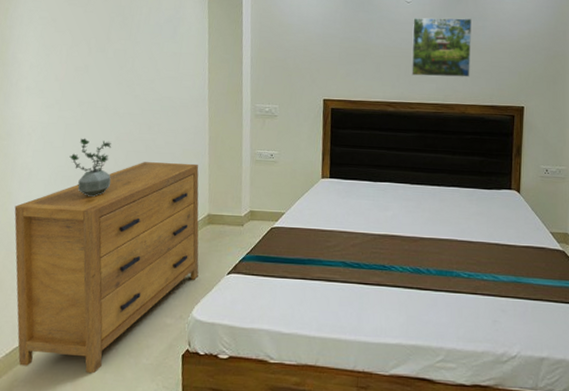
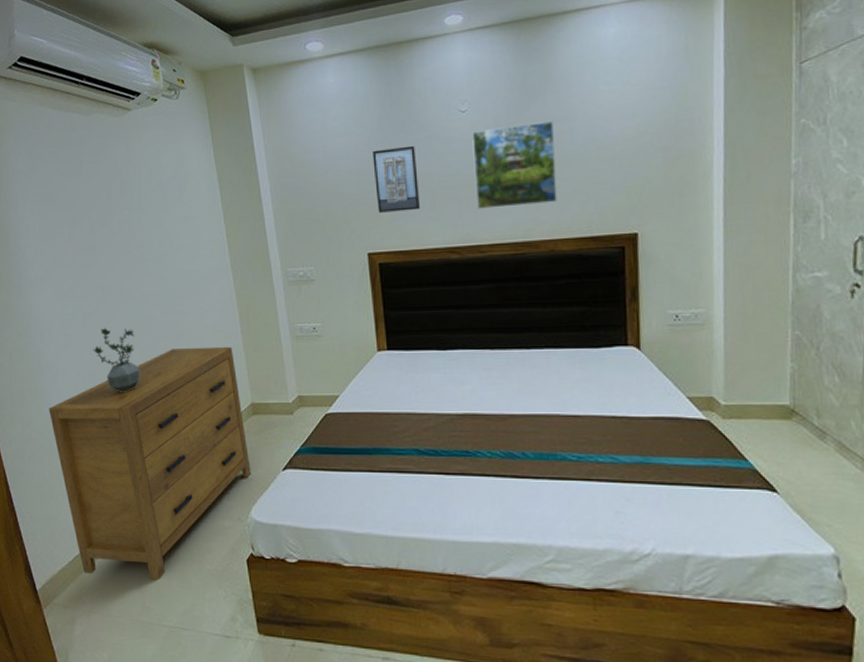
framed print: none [335,21,370,71] -> present [372,145,421,213]

